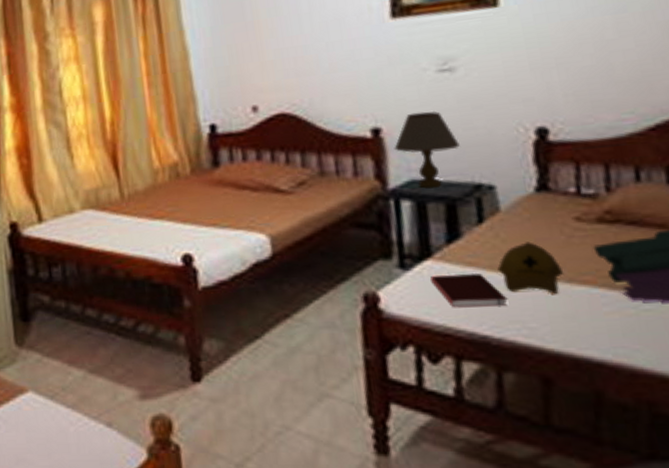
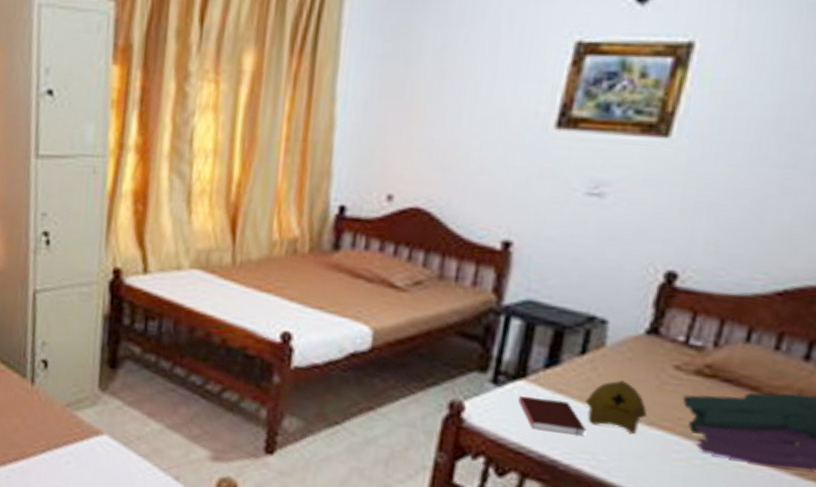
table lamp: present [394,110,460,189] -> none [520,232,586,312]

